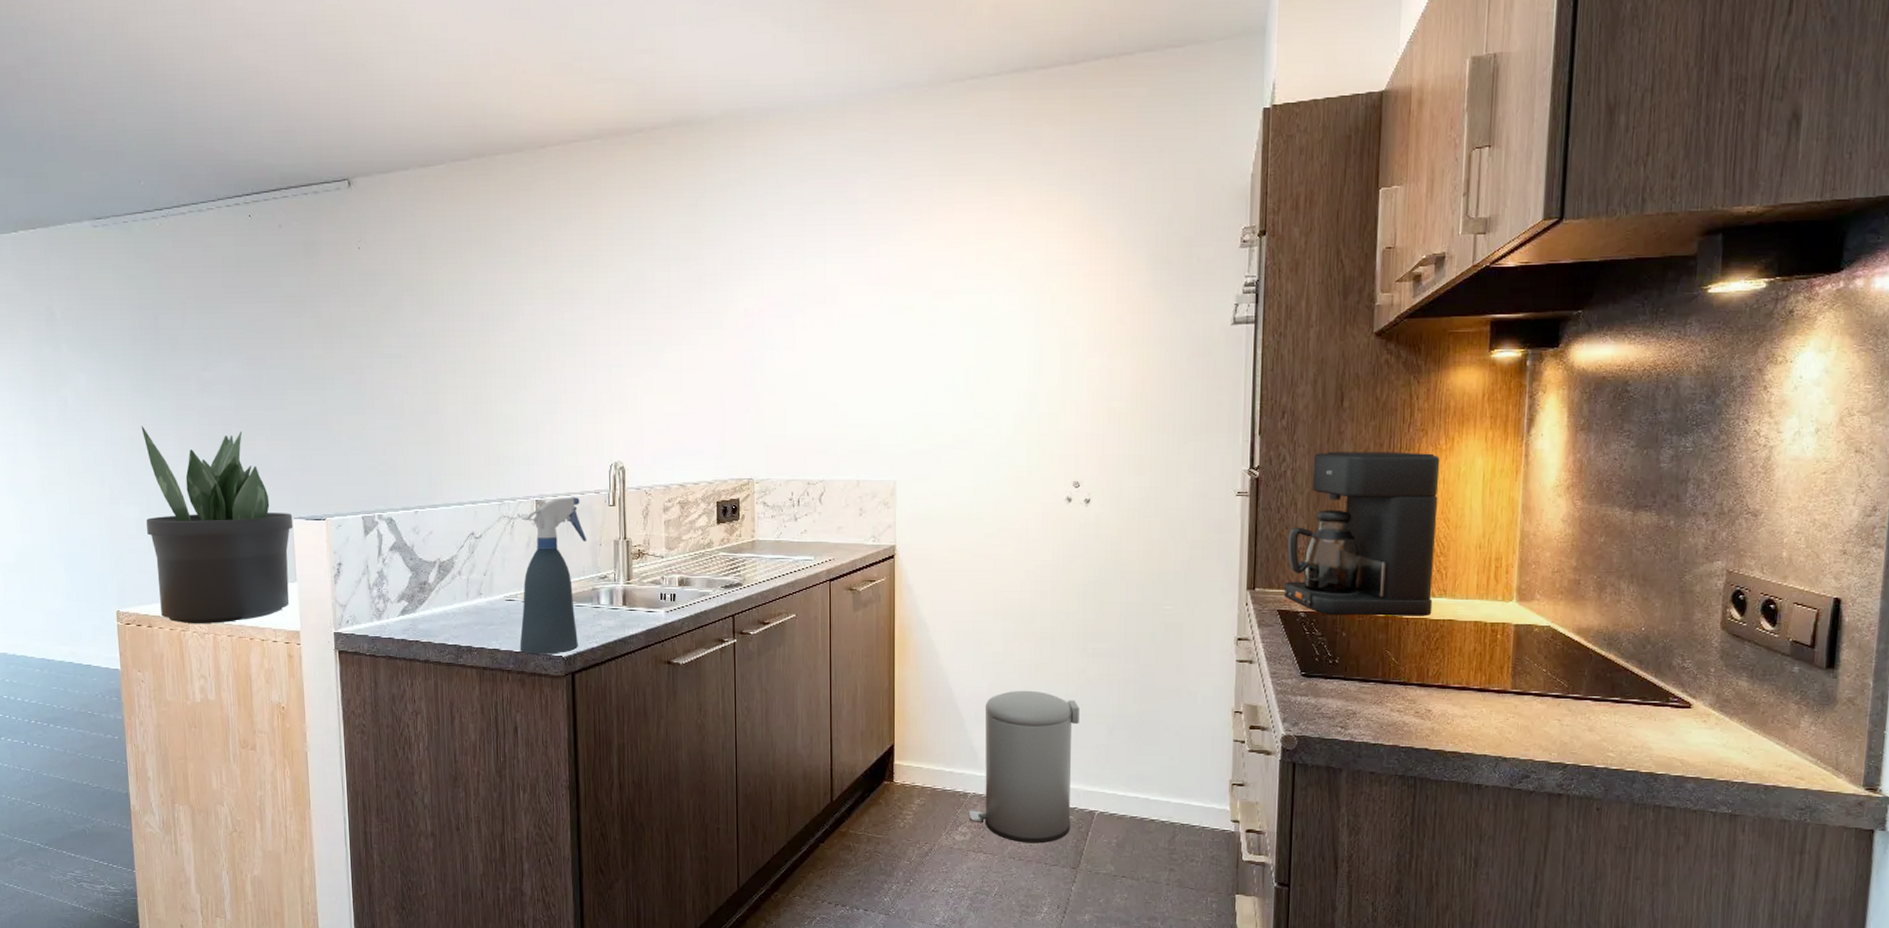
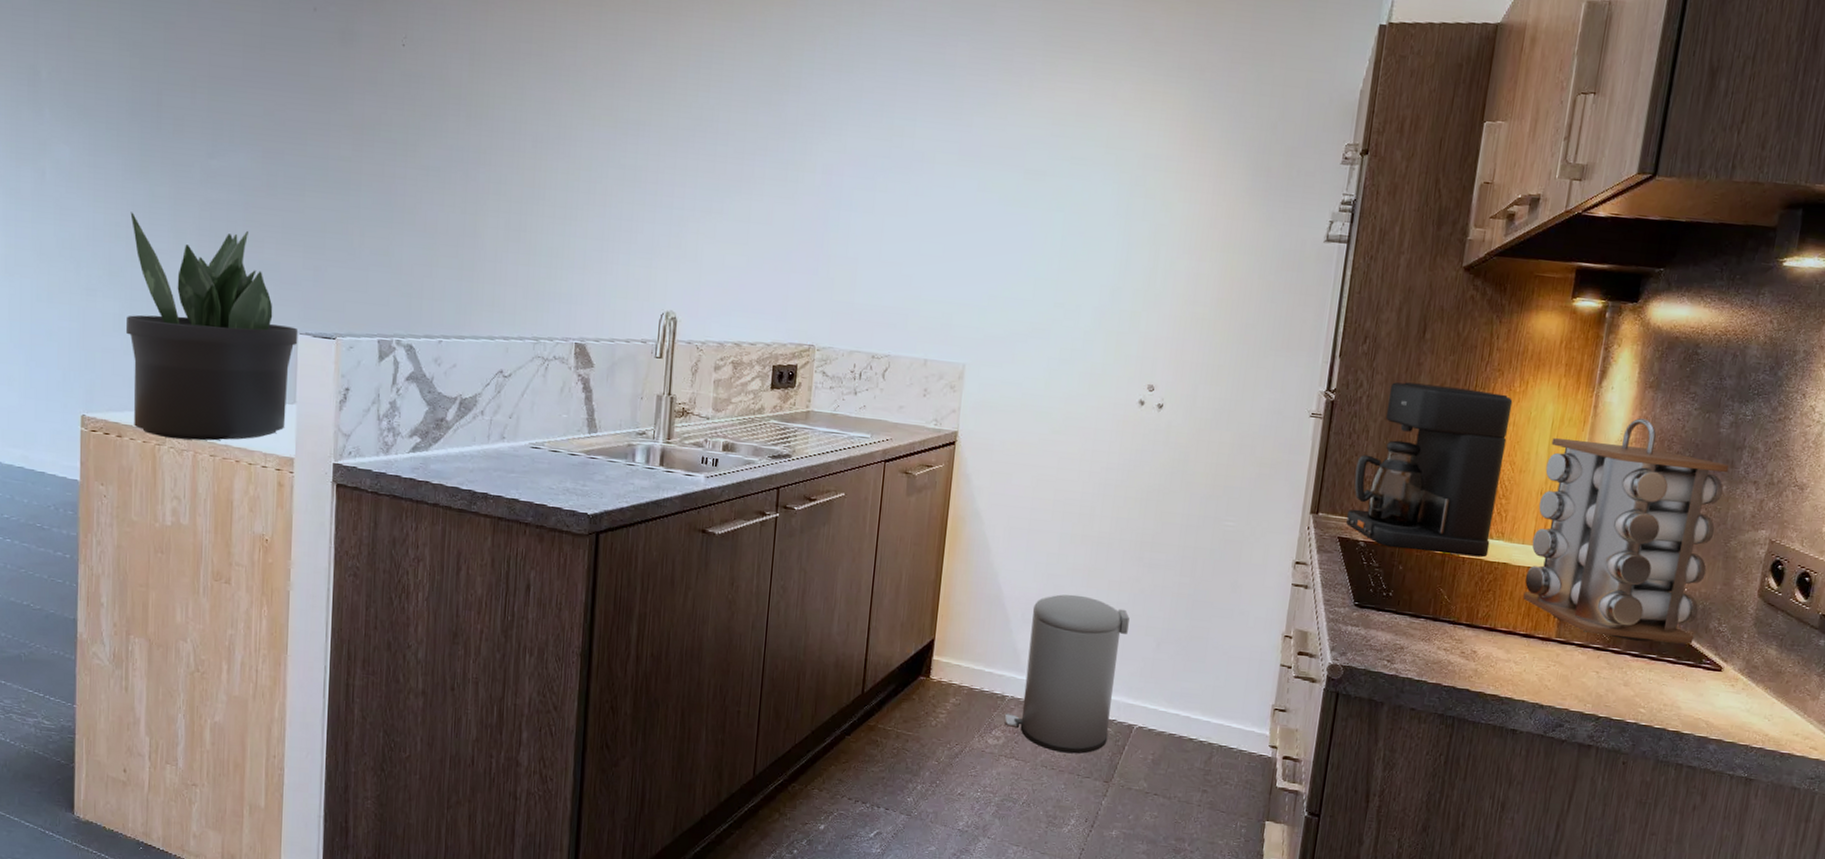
spray bottle: present [519,497,587,654] -> none [541,343,628,511]
spice rack: none [1473,462,1675,685] -> present [1523,418,1730,645]

